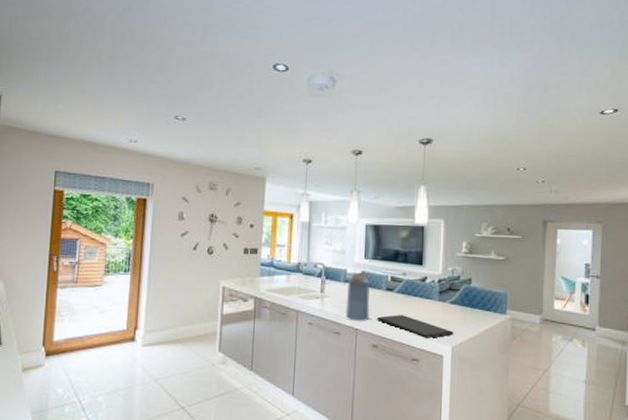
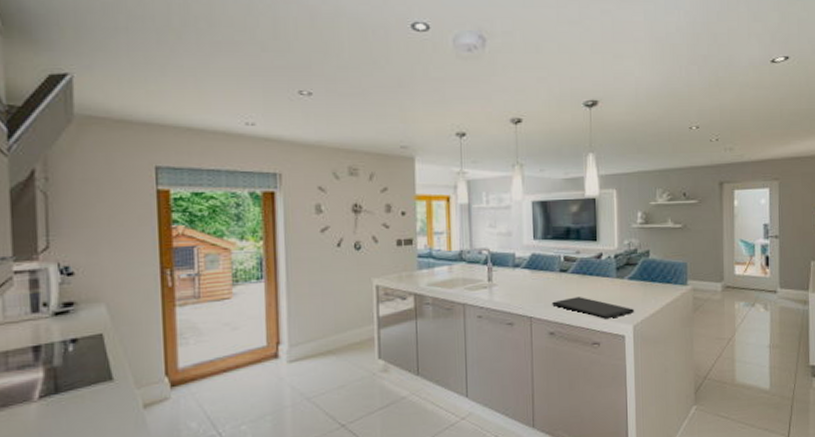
vase: present [345,273,371,322] -> none [517,256,544,310]

